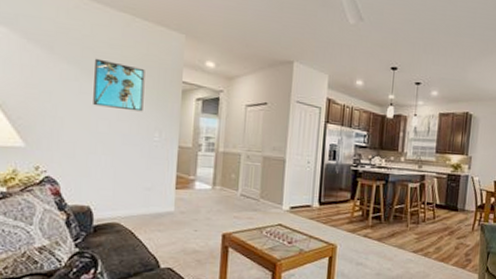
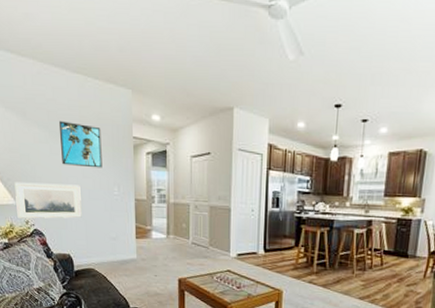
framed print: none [24,121,113,165] -> present [14,182,82,219]

